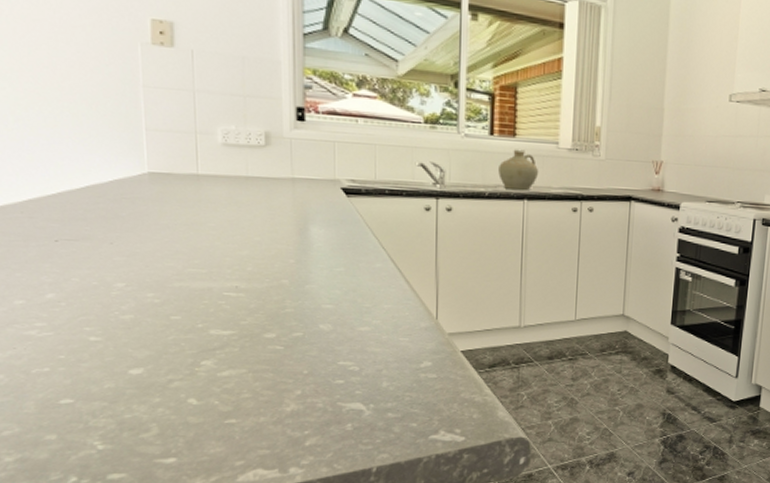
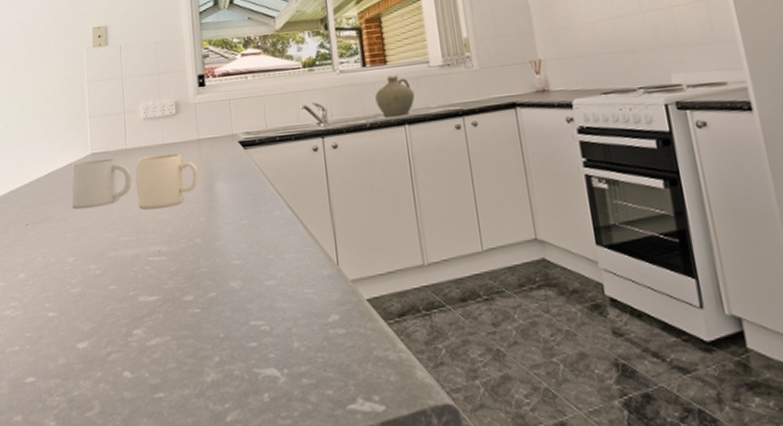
mug: none [119,179,205,234] -> present [71,158,133,210]
mug: none [209,186,290,245] -> present [135,153,199,211]

